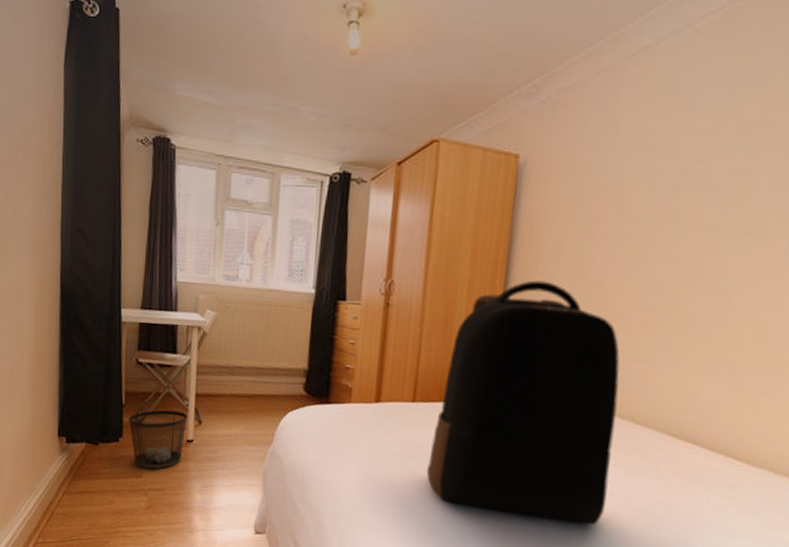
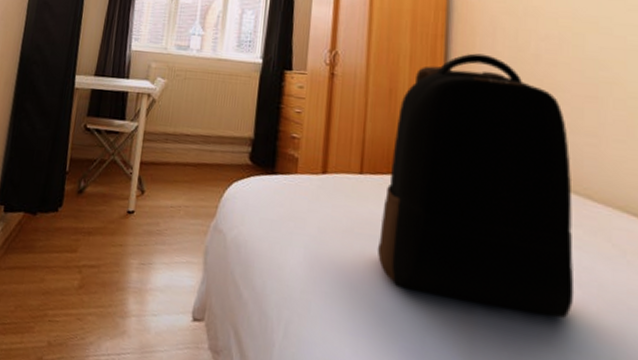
waste bin: present [128,409,188,470] -> none [70,178,130,243]

